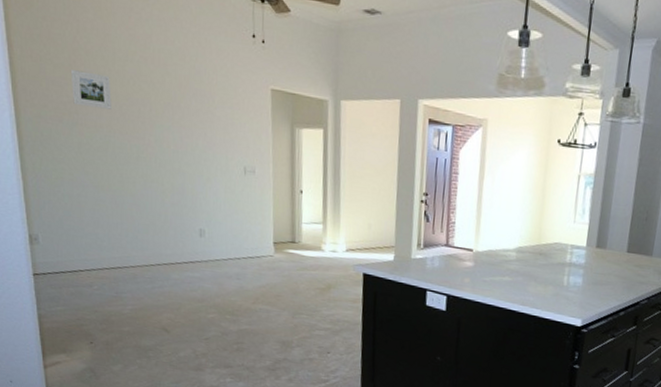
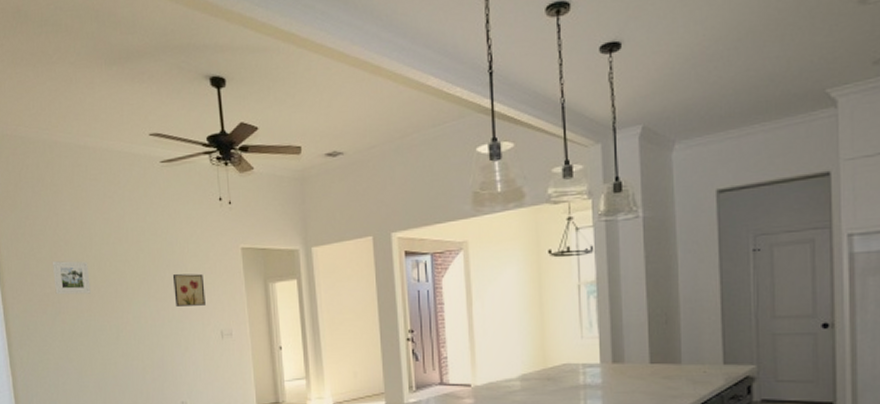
wall art: none [198,104,231,140] -> present [172,273,206,306]

